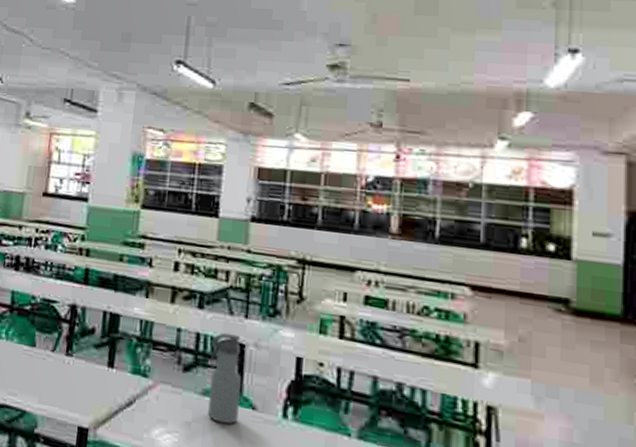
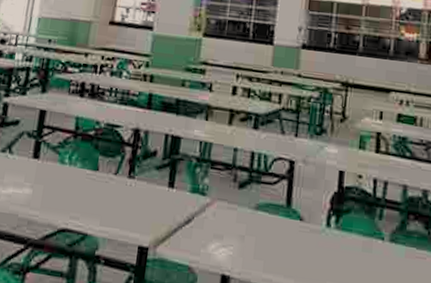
water bottle: present [207,332,241,424] -> none [259,150,291,236]

